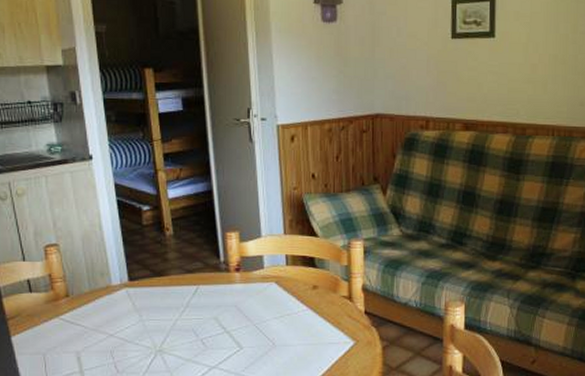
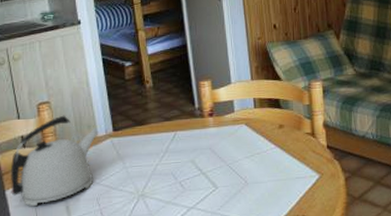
kettle: none [17,260,113,356] -> present [11,115,99,207]

